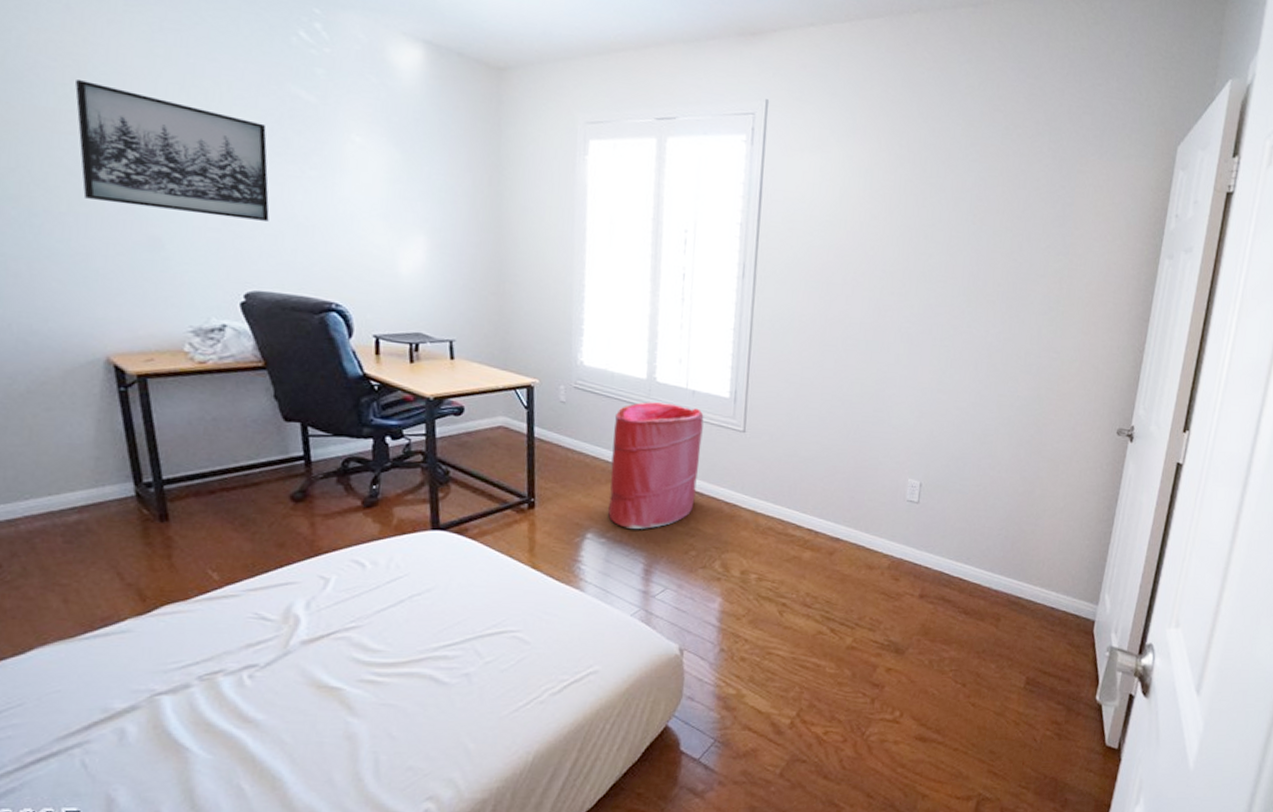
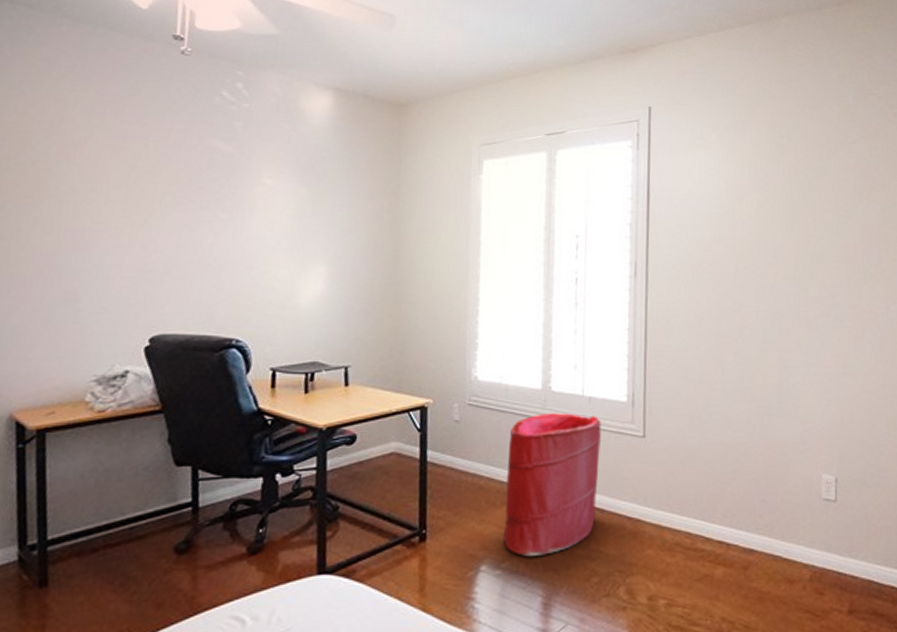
wall art: present [75,80,270,221] -> none [11,154,186,265]

